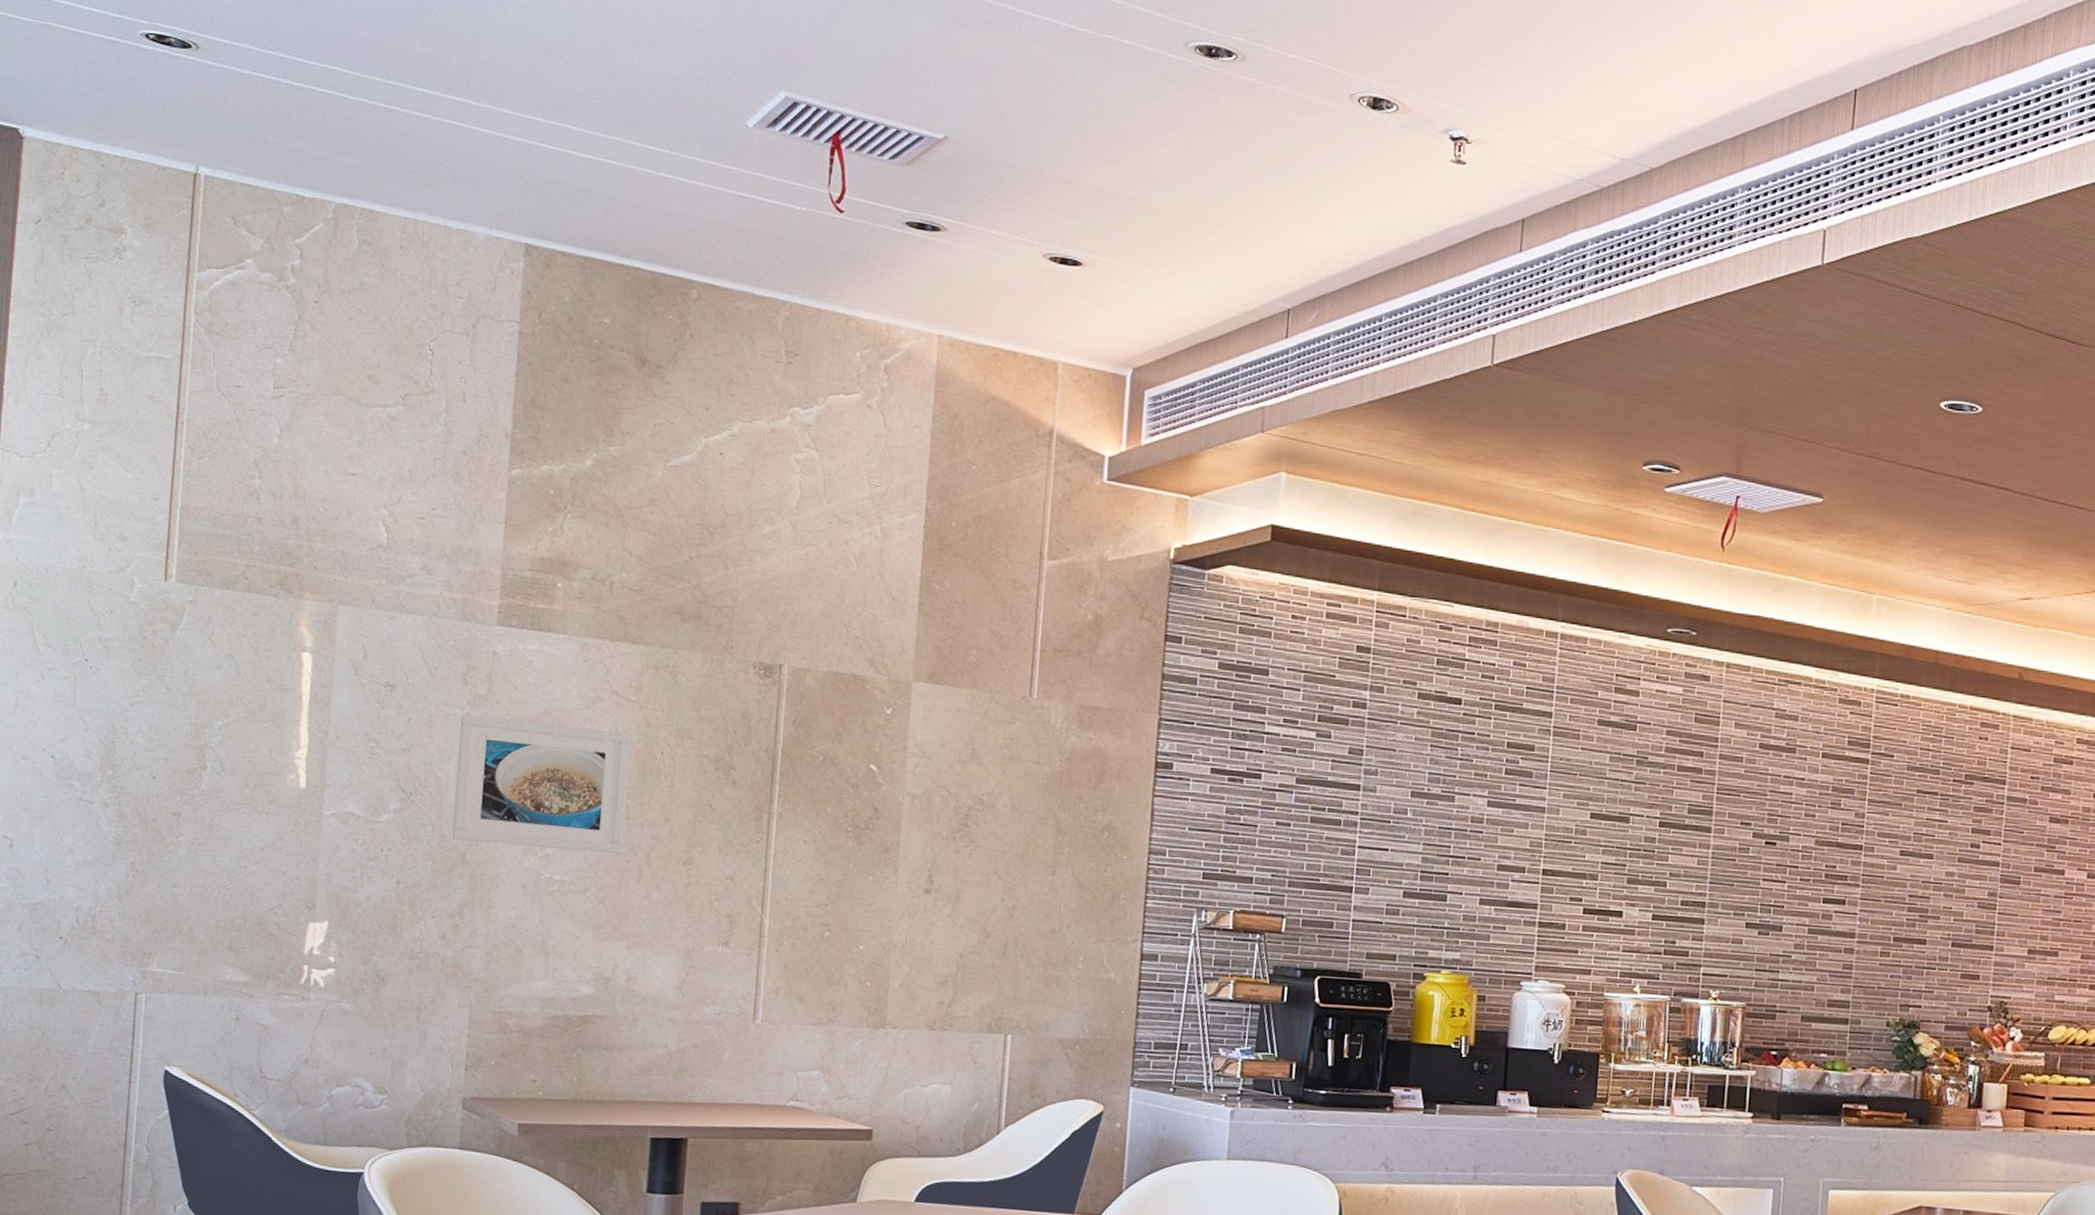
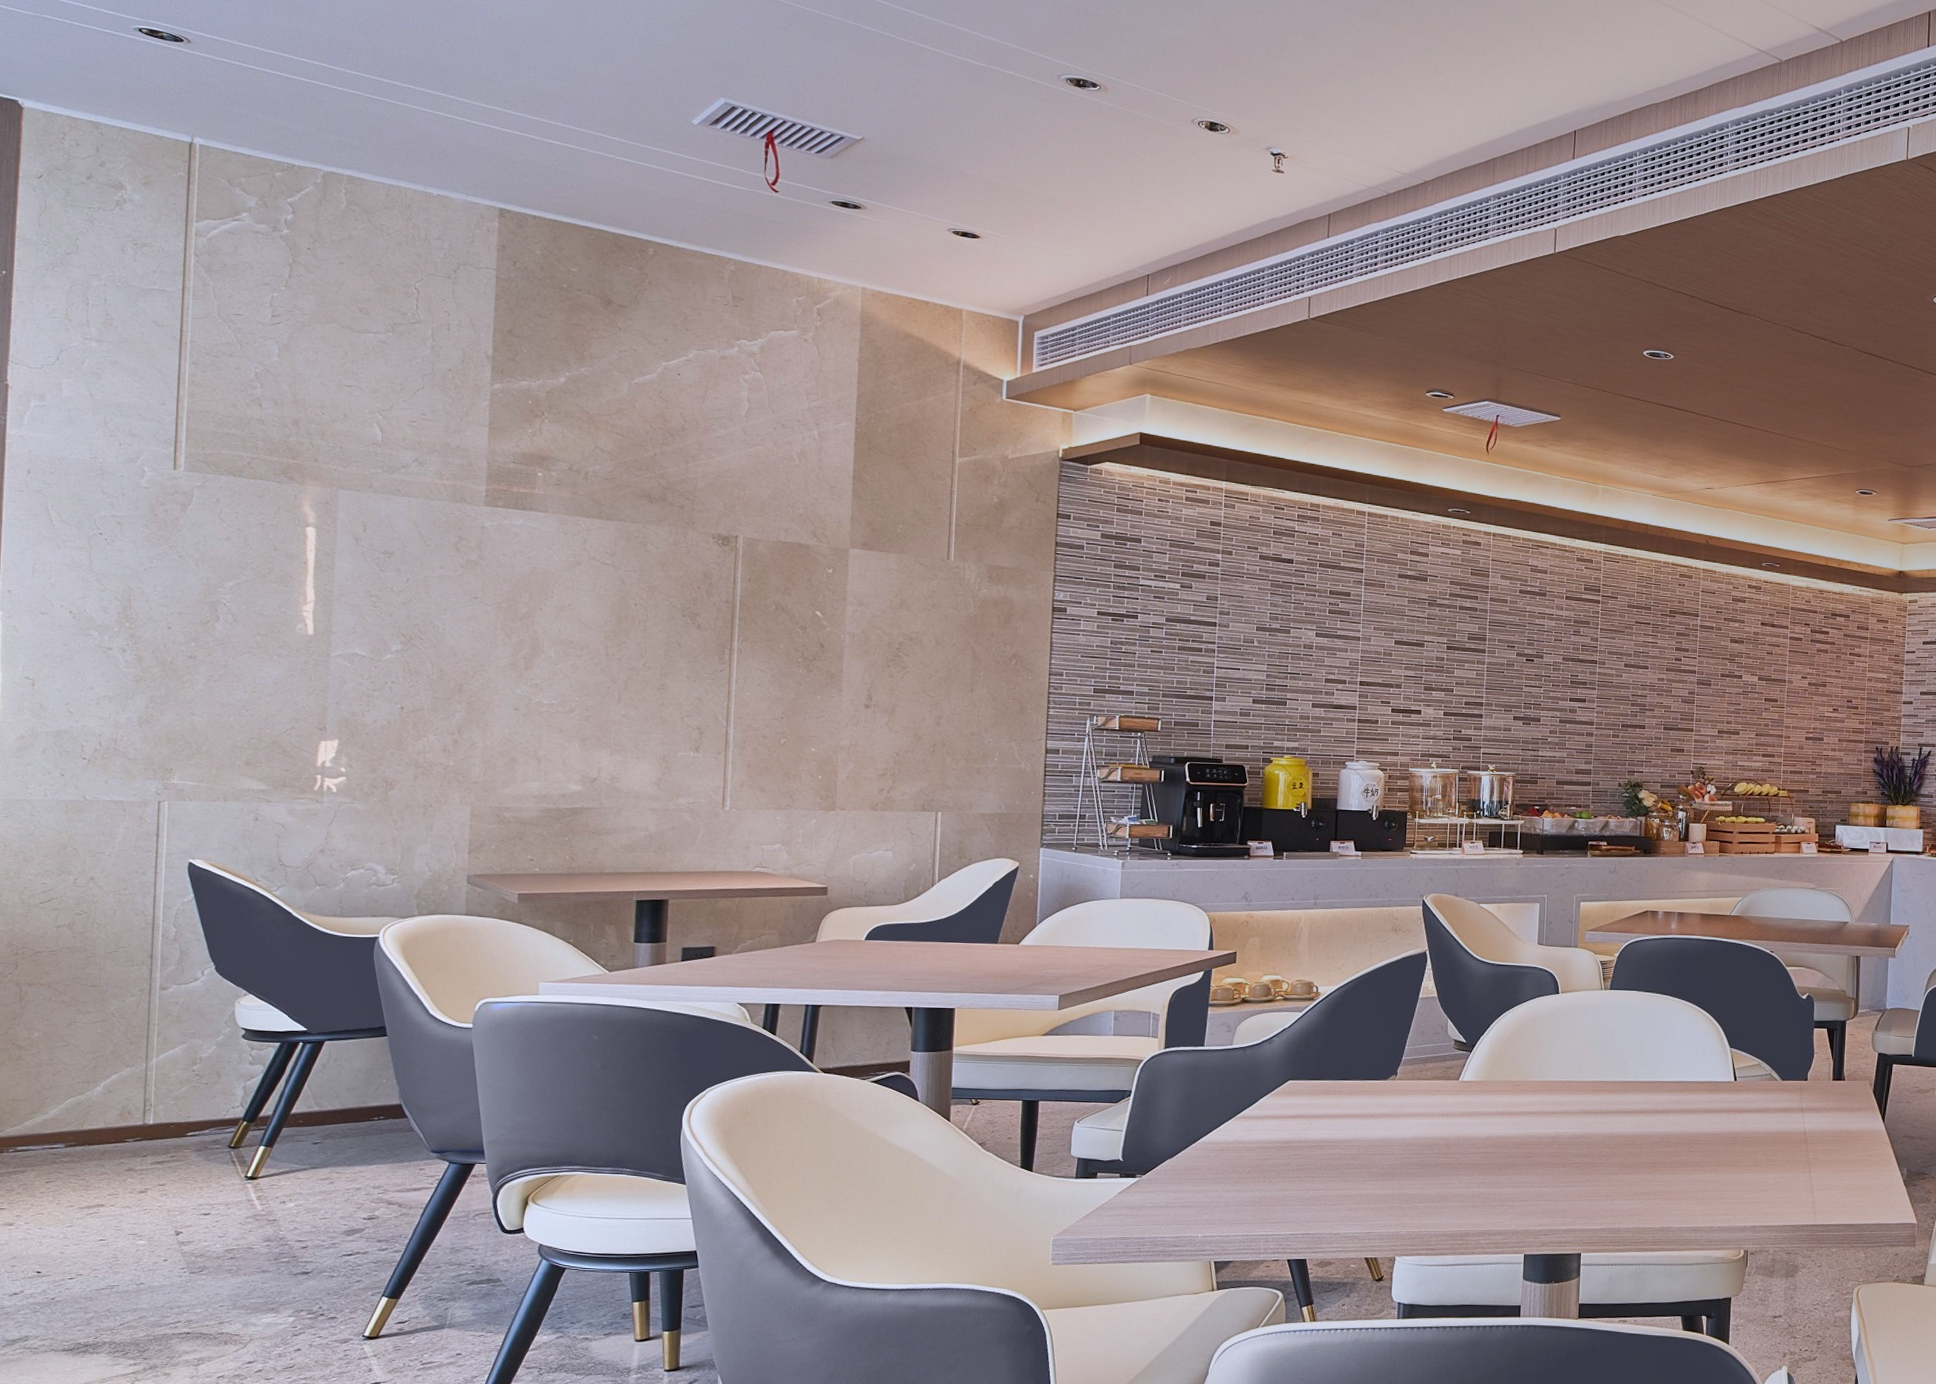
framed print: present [452,714,632,855] -> none [450,575,608,683]

